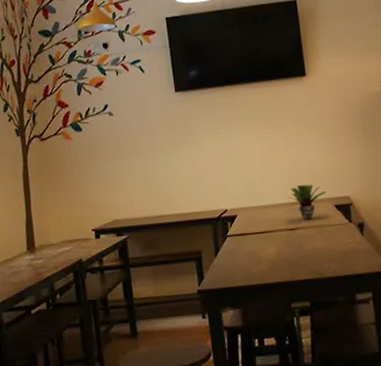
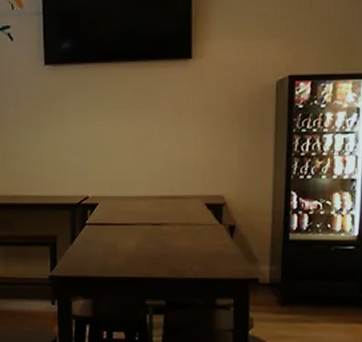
potted plant: present [286,184,328,220] -> none [153,179,200,216]

